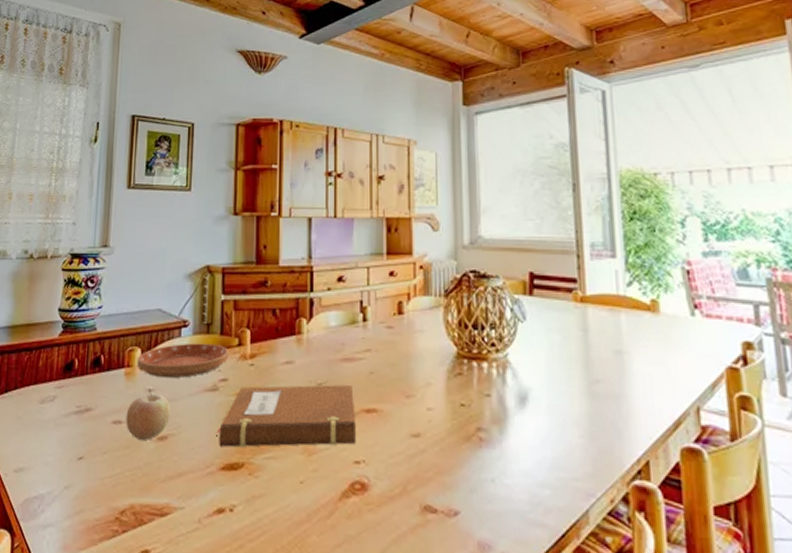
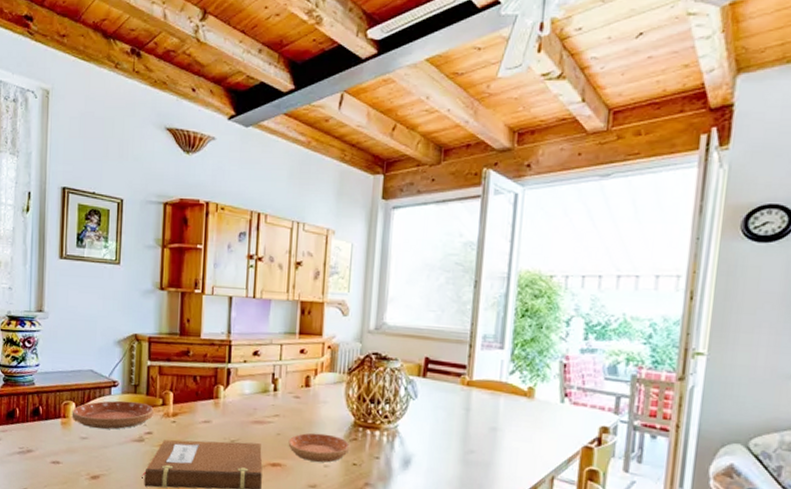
fruit: present [126,388,171,441] -> none [63,436,102,479]
saucer: none [383,369,455,405] -> present [288,433,350,463]

